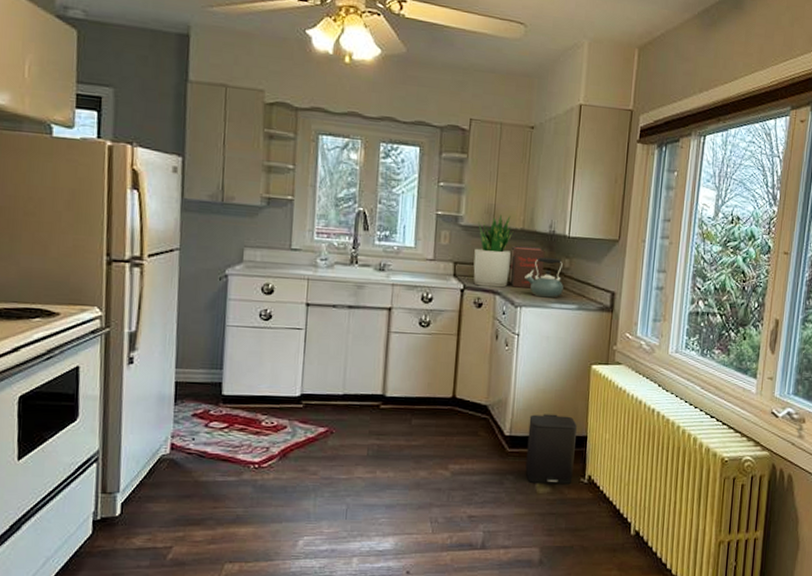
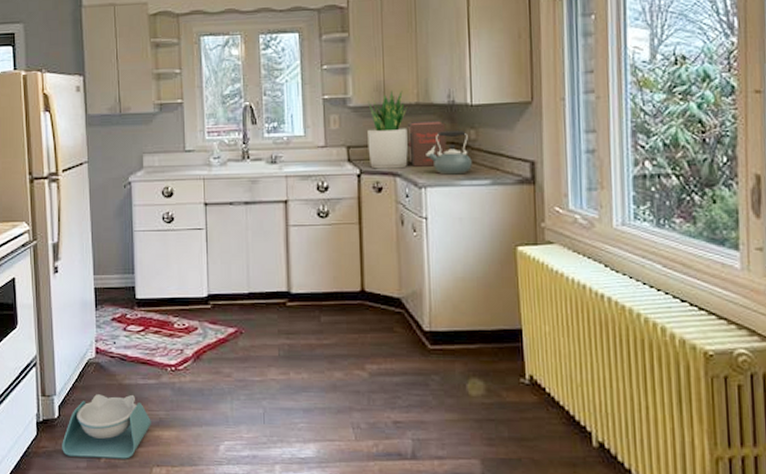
pet bowl: none [121,491,227,556] -> present [62,394,151,459]
pedal bin: present [525,414,578,484] -> none [450,305,510,385]

